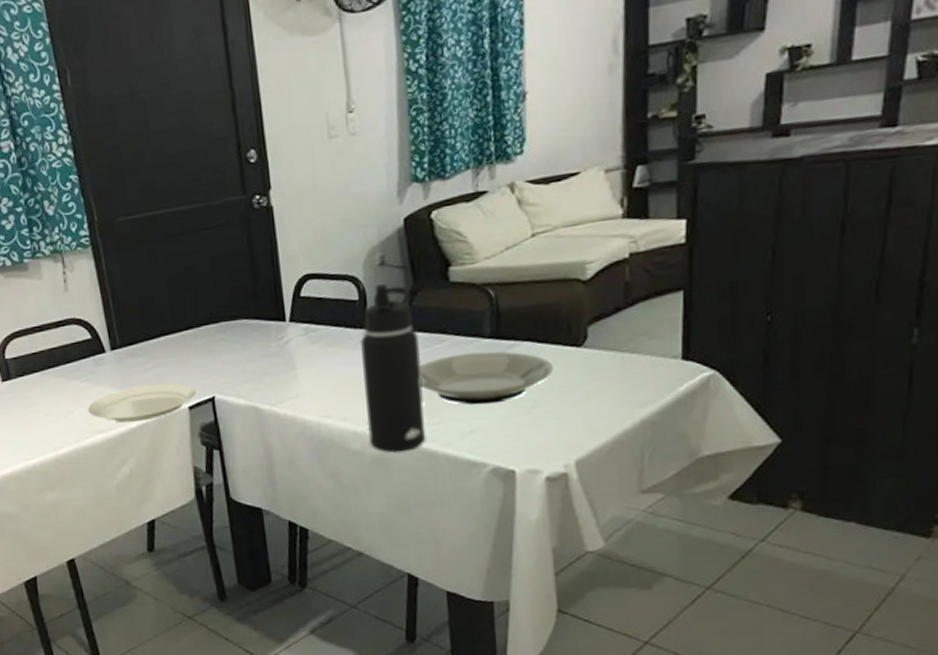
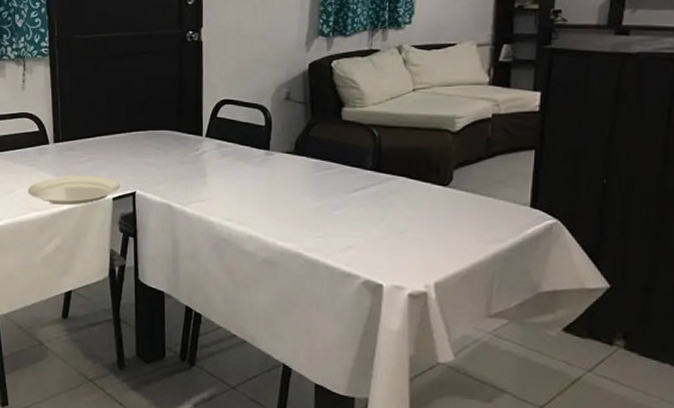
water bottle: present [359,283,426,453] -> none [261,114,313,257]
plate: present [419,351,553,405] -> none [309,180,422,226]

